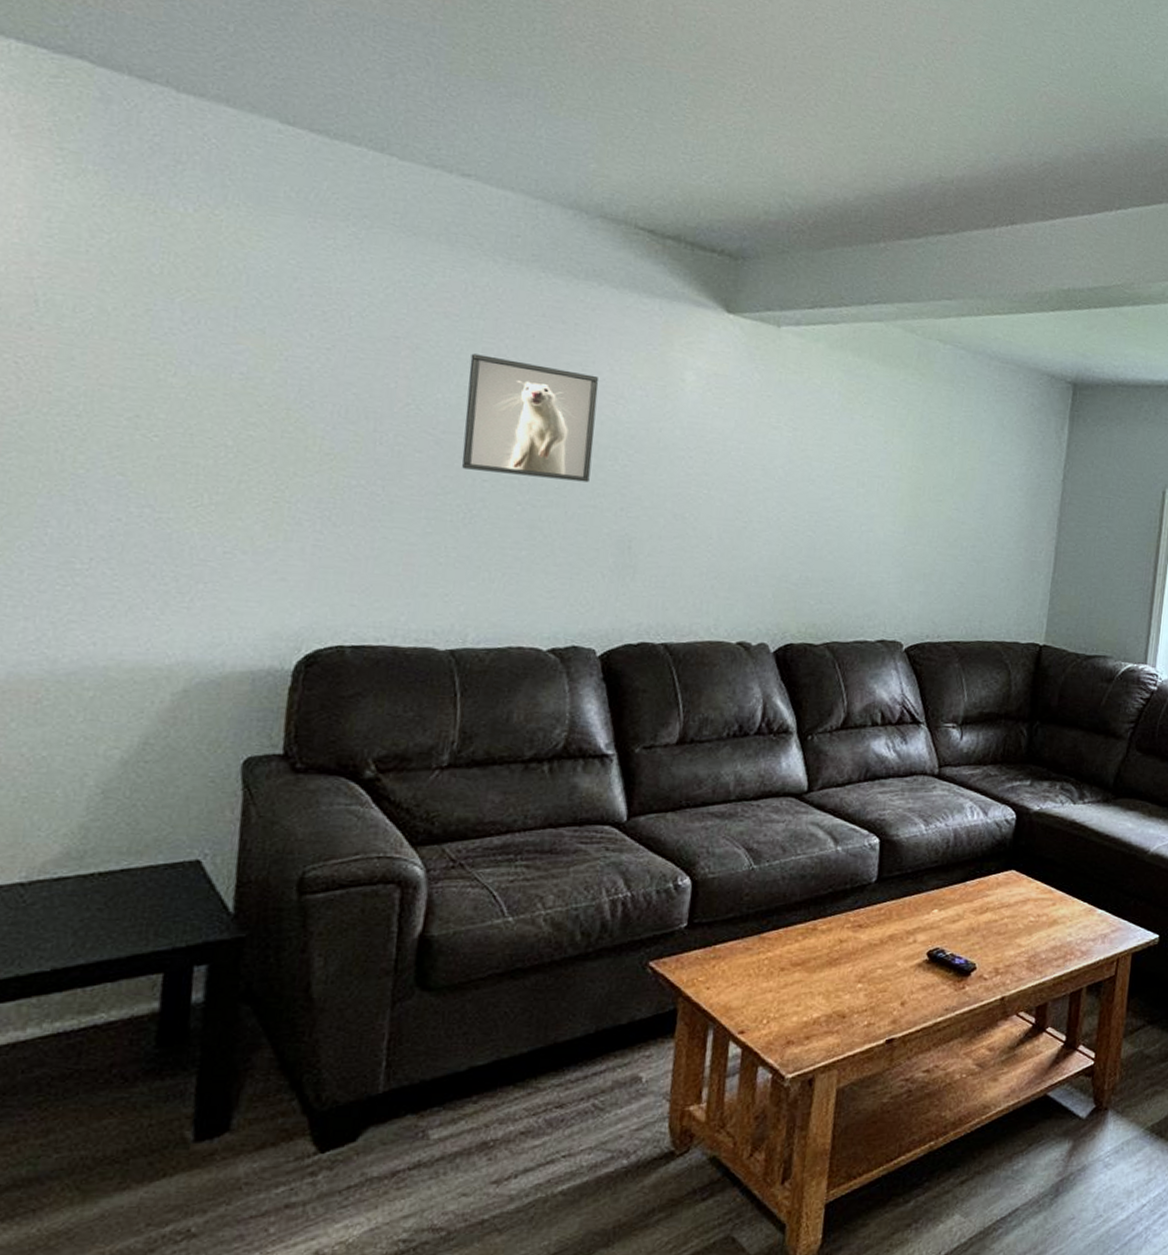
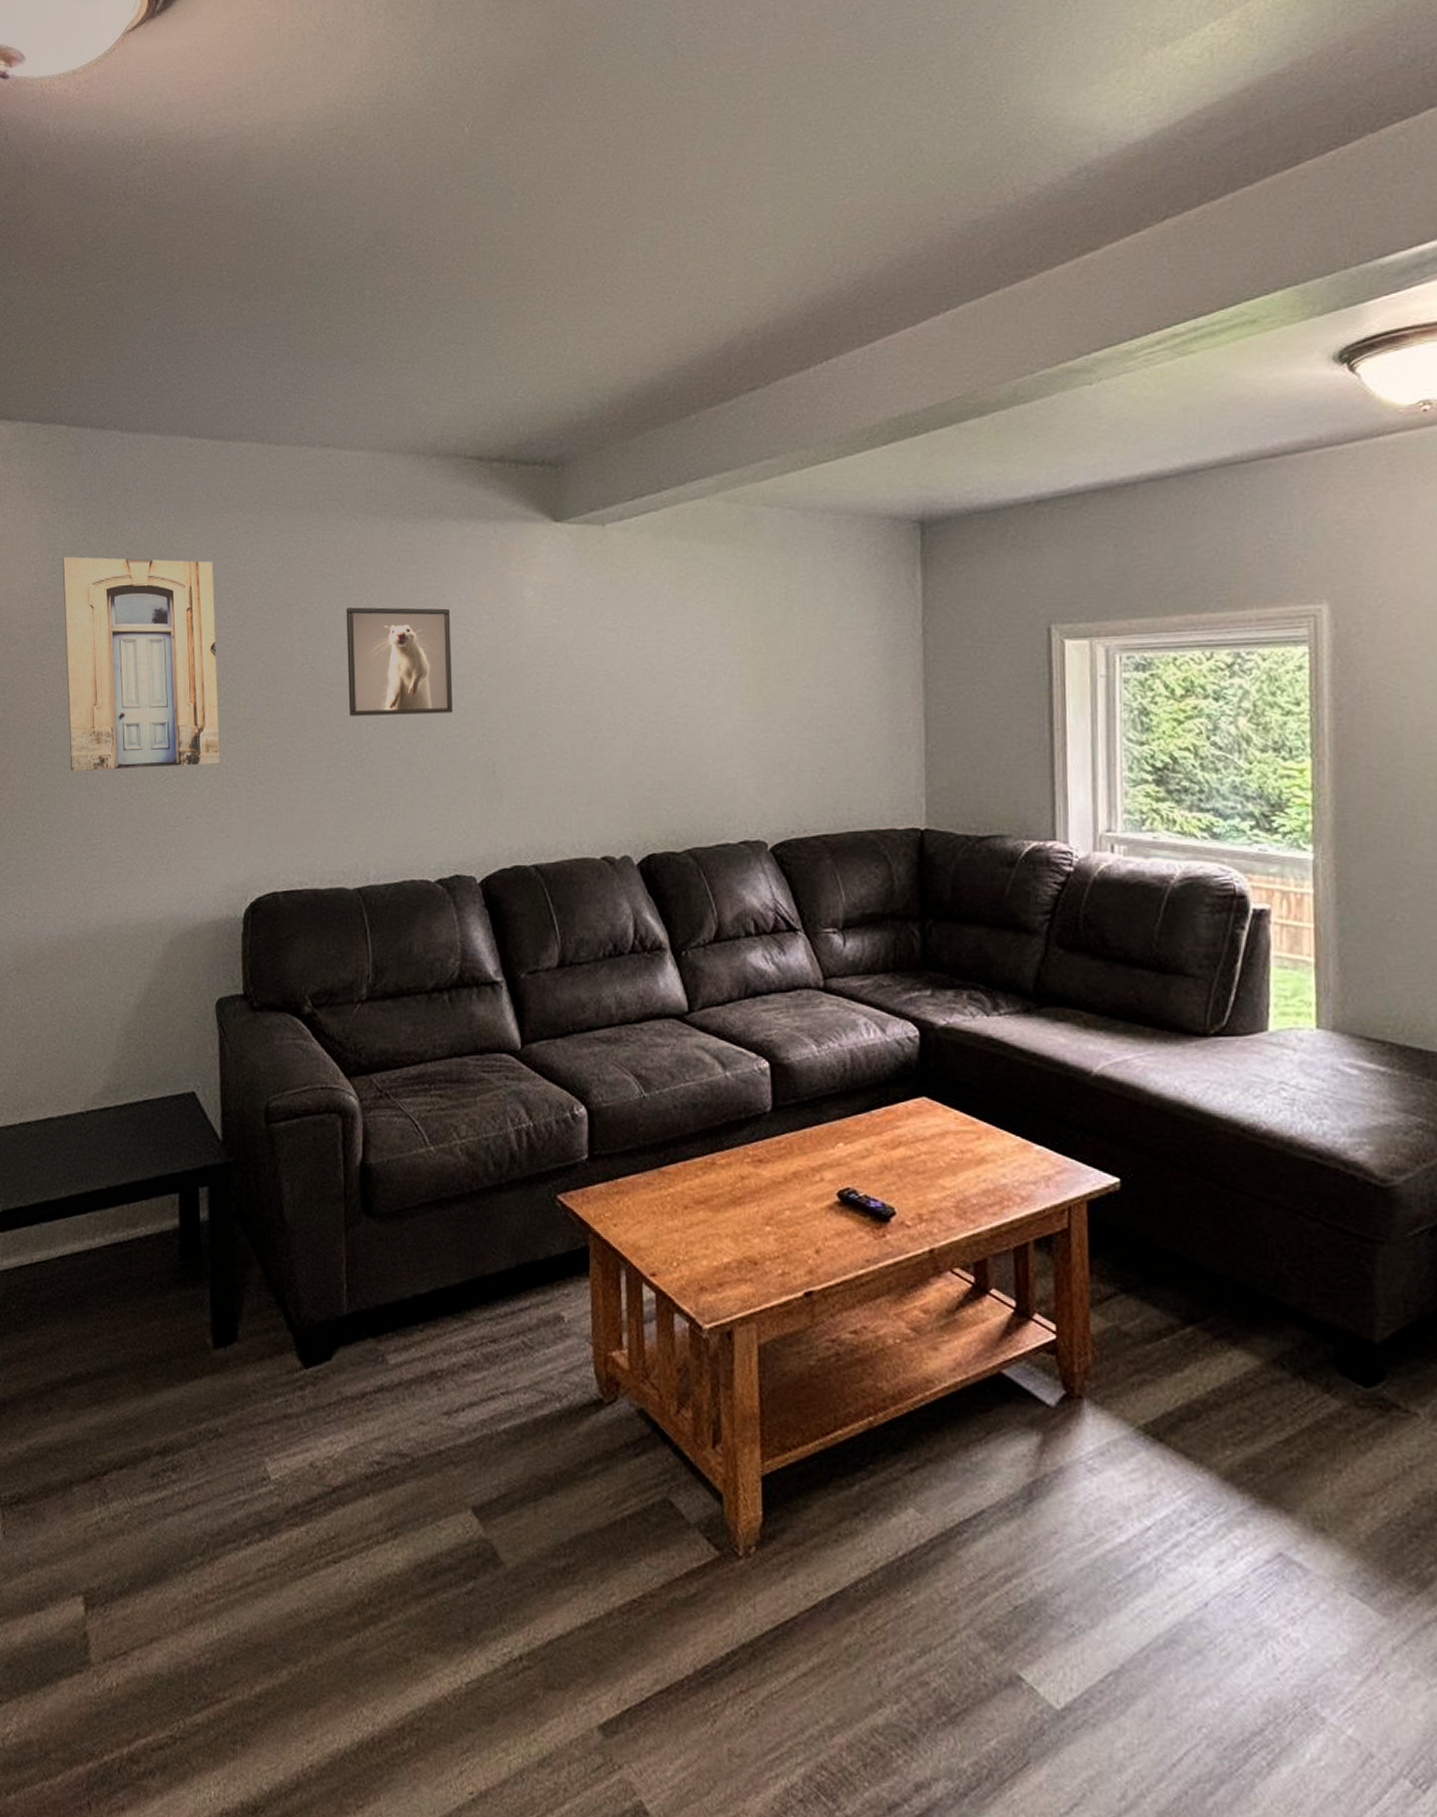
wall art: none [49,219,297,497] -> present [62,556,220,771]

